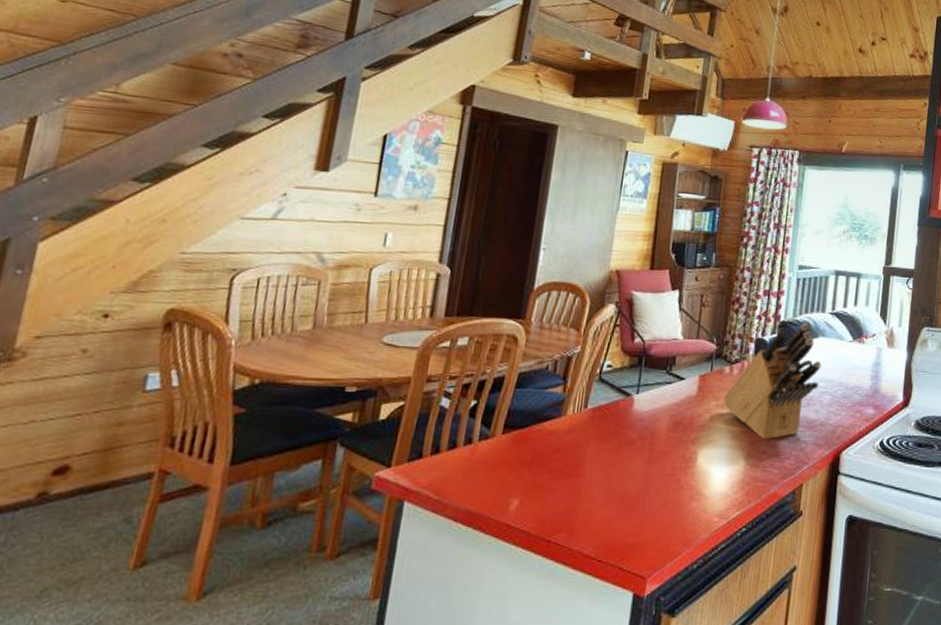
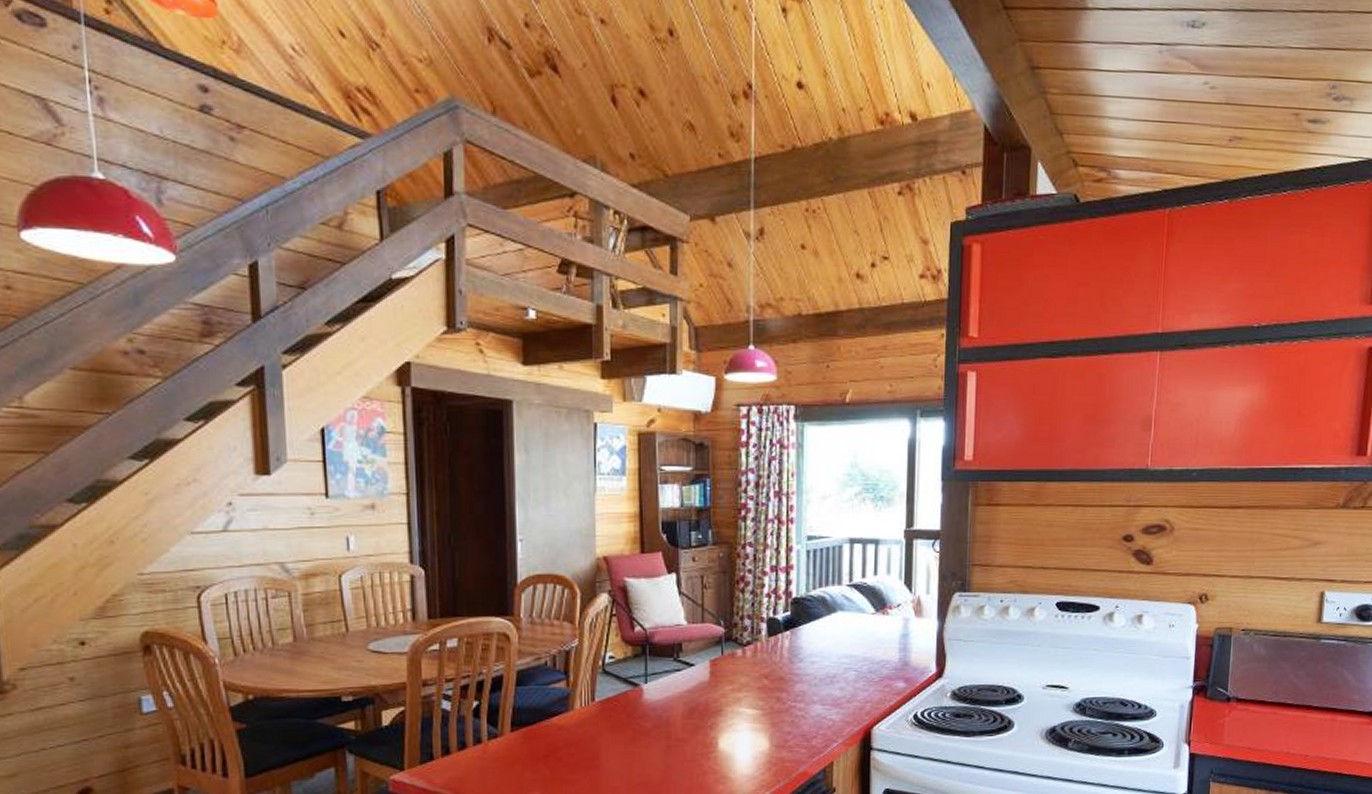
knife block: present [724,323,822,439] -> none [739,598,843,719]

